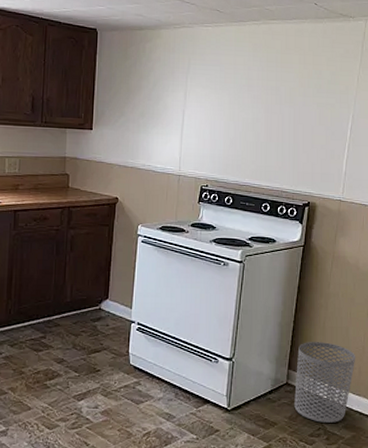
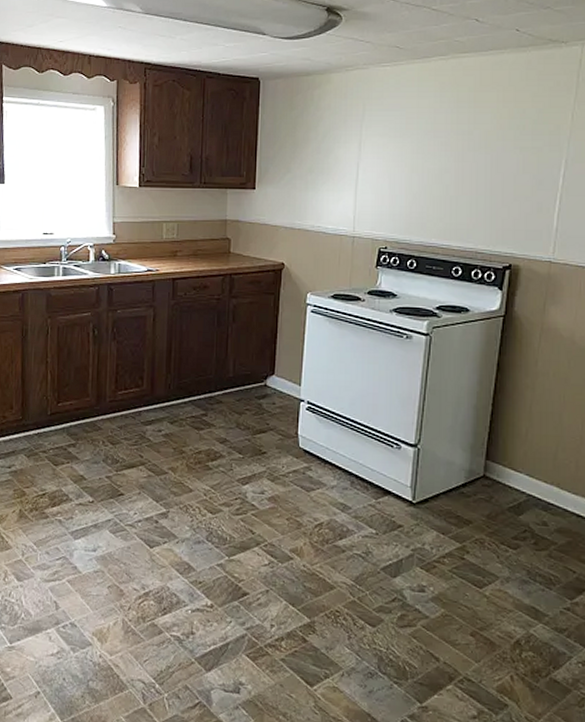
waste bin: present [294,342,356,423] -> none [493,428,572,525]

